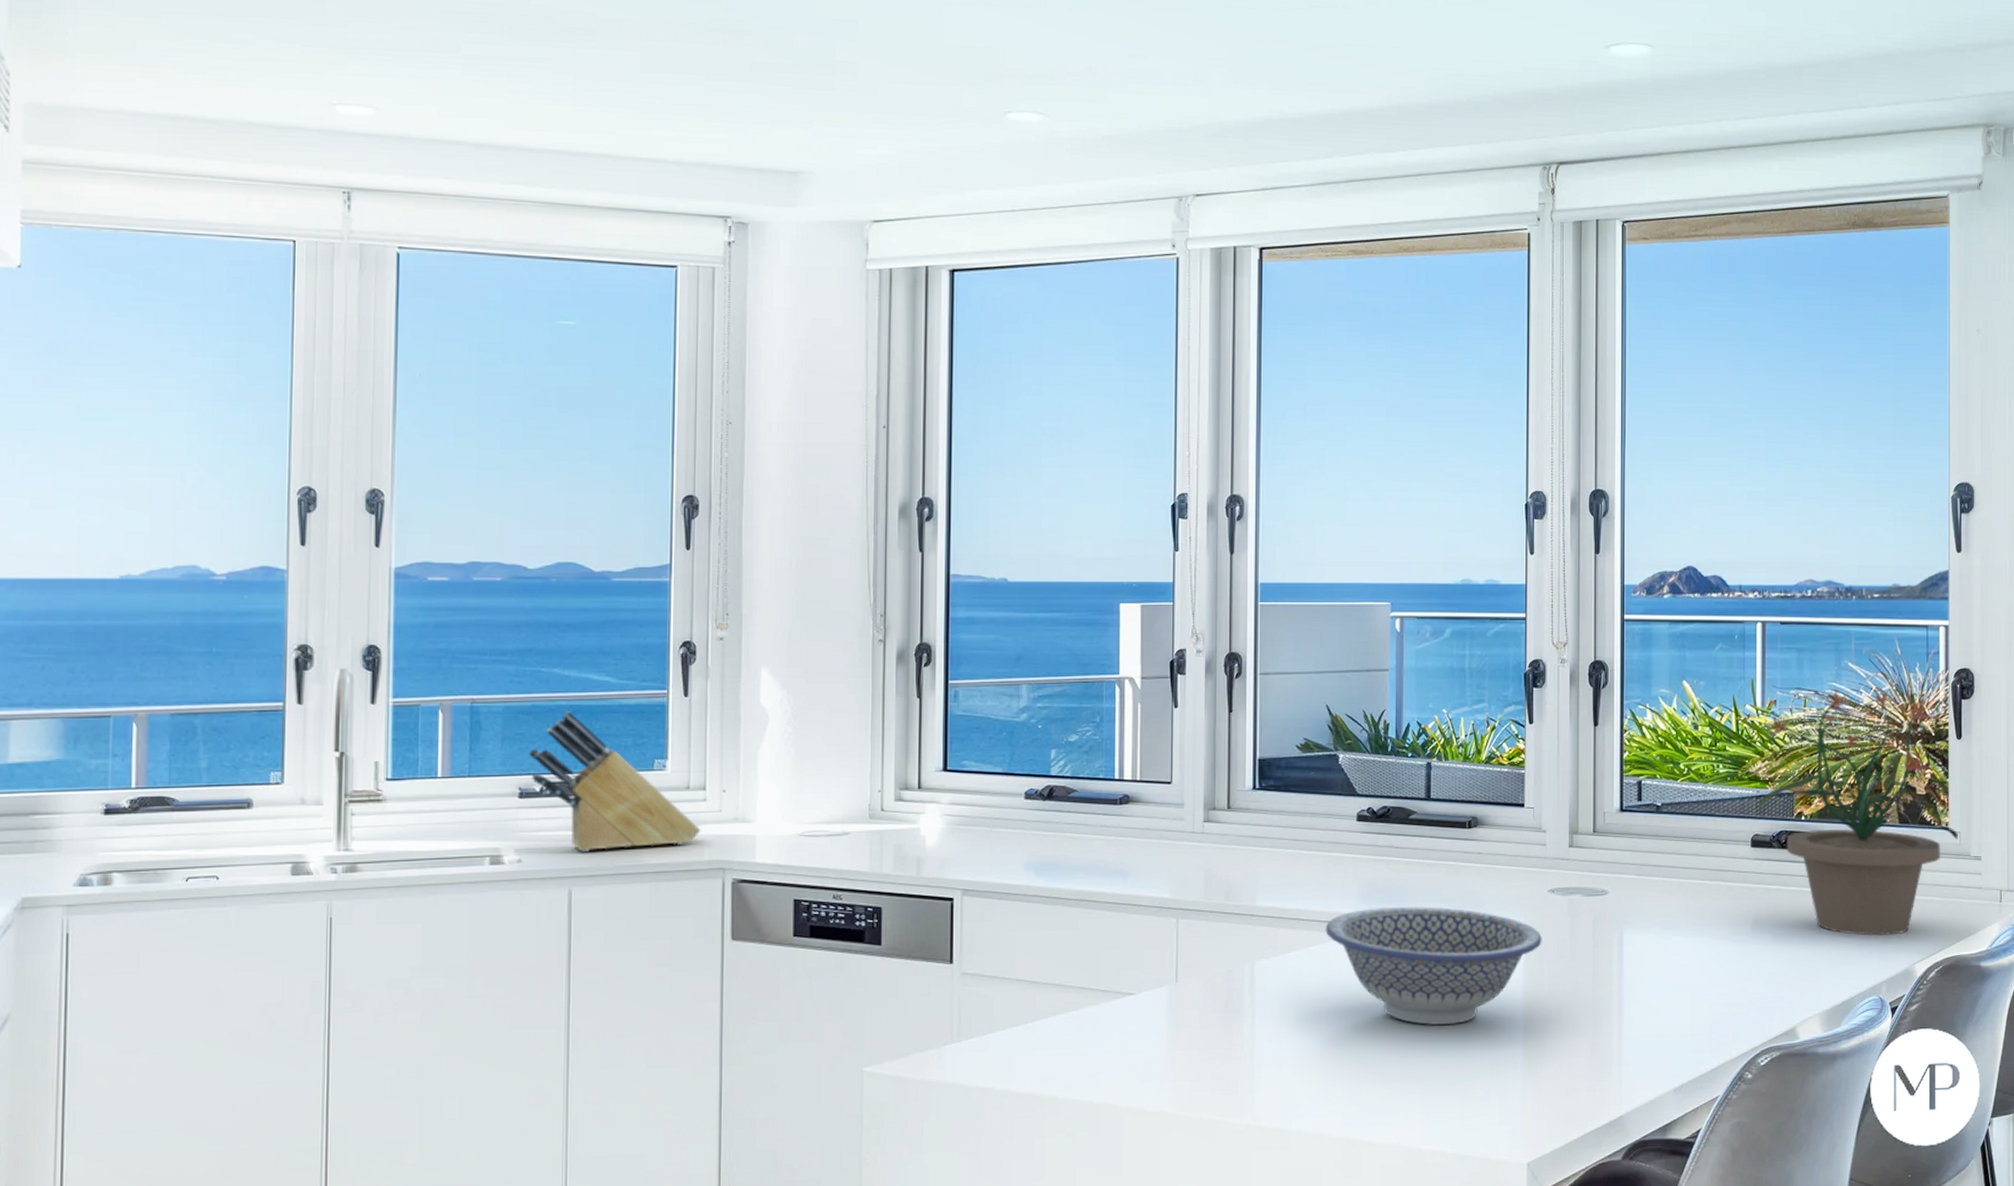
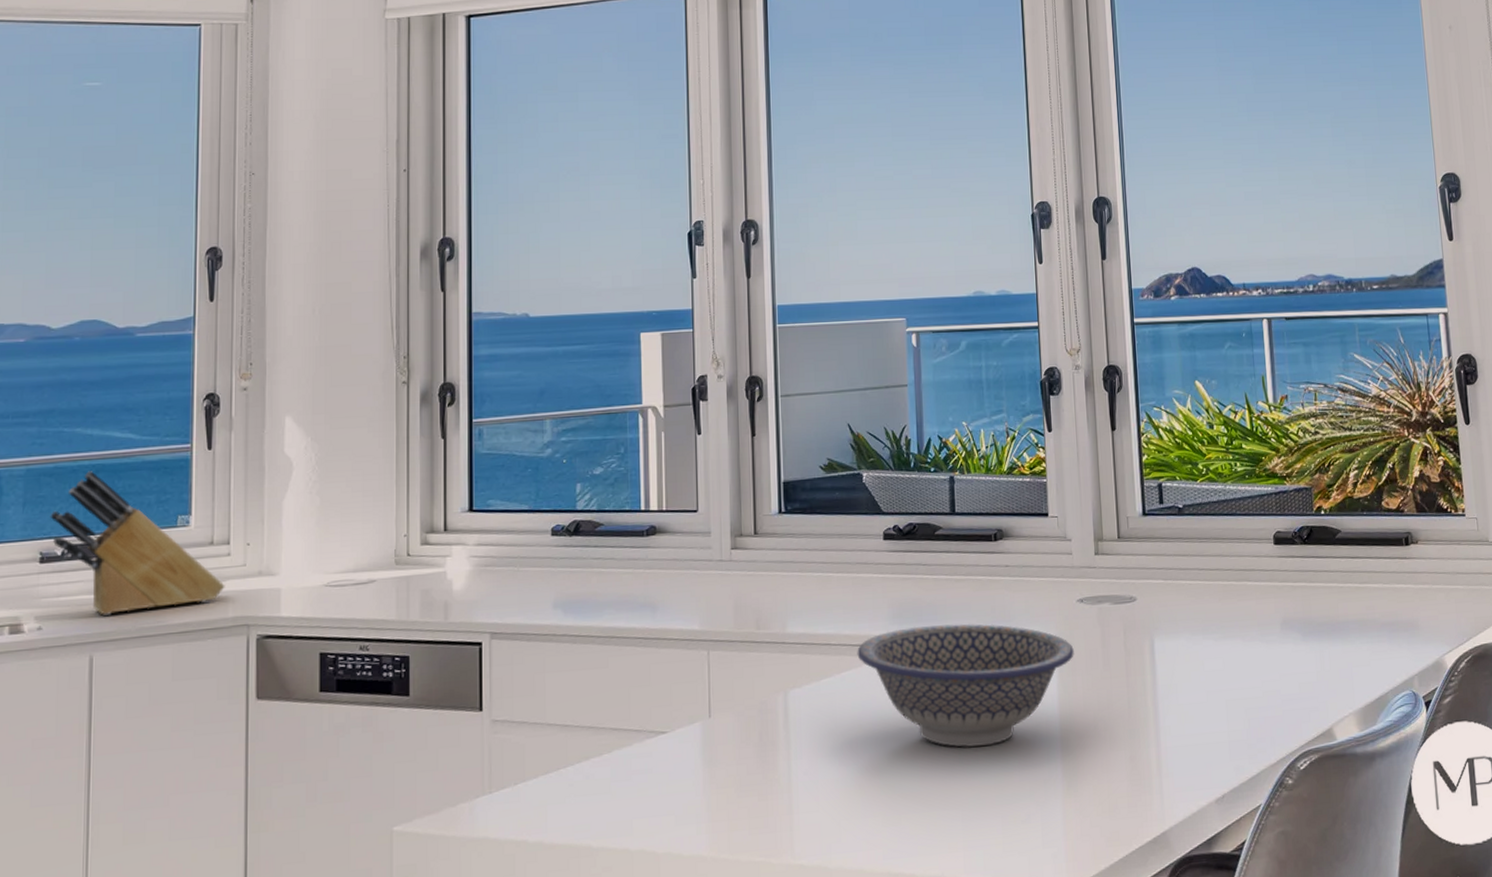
potted plant: present [1759,688,1958,936] -> none [1276,379,1476,629]

